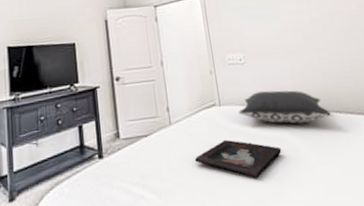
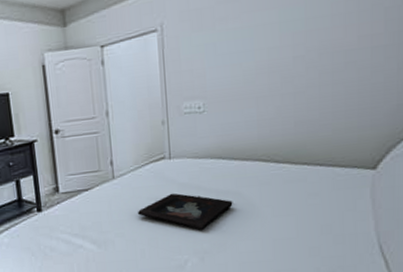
pillow: present [238,90,331,124] -> none [190,141,296,177]

